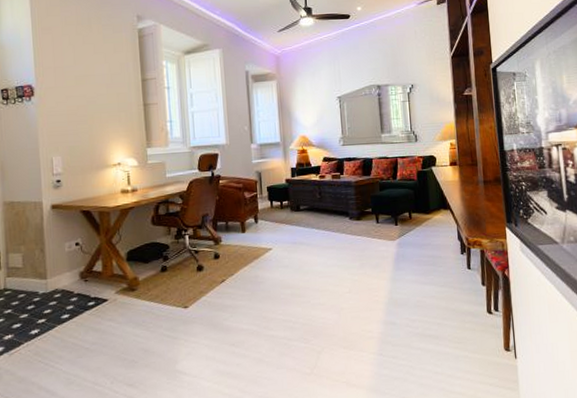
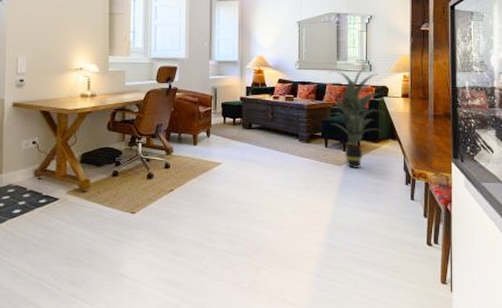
indoor plant: none [374,136,435,243] -> present [327,66,385,169]

